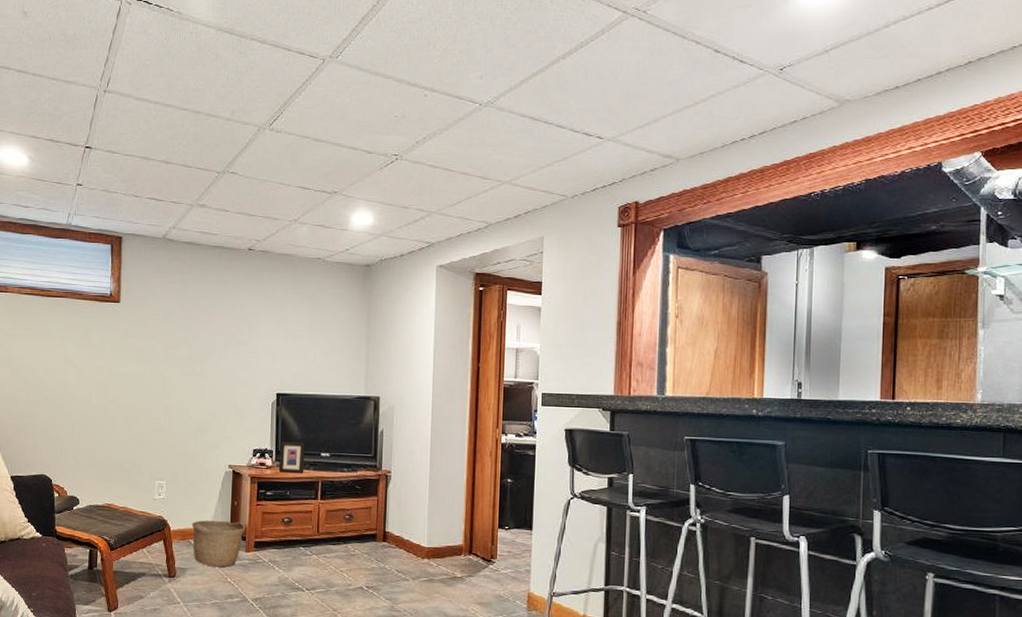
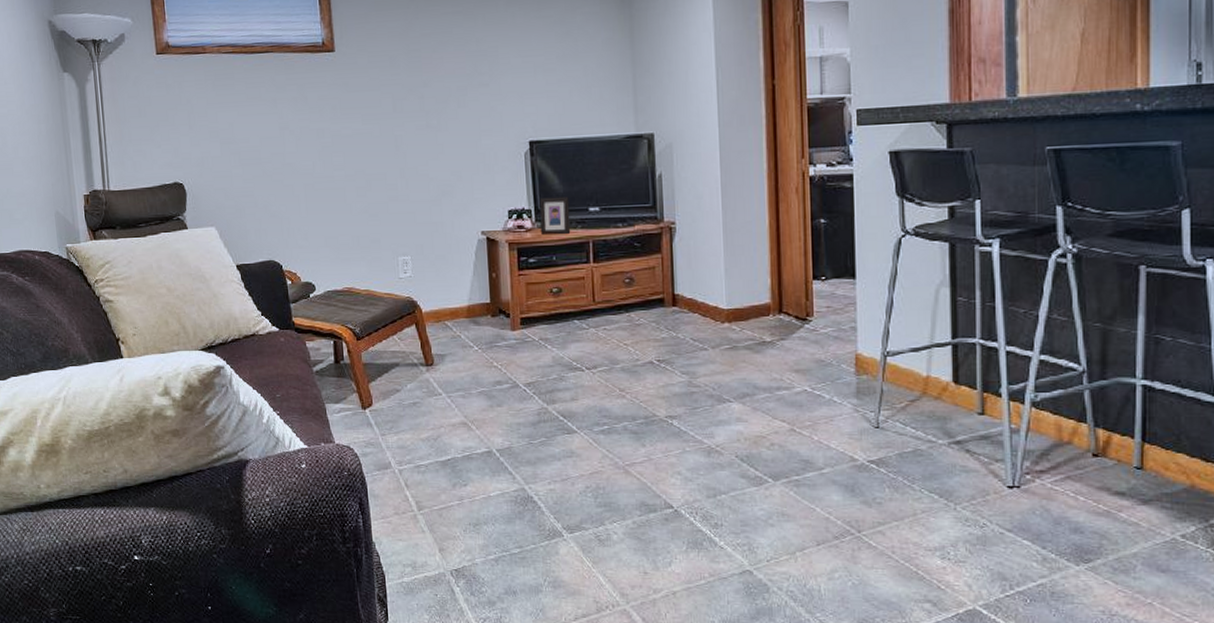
basket: present [192,520,245,567] -> none [446,296,508,351]

